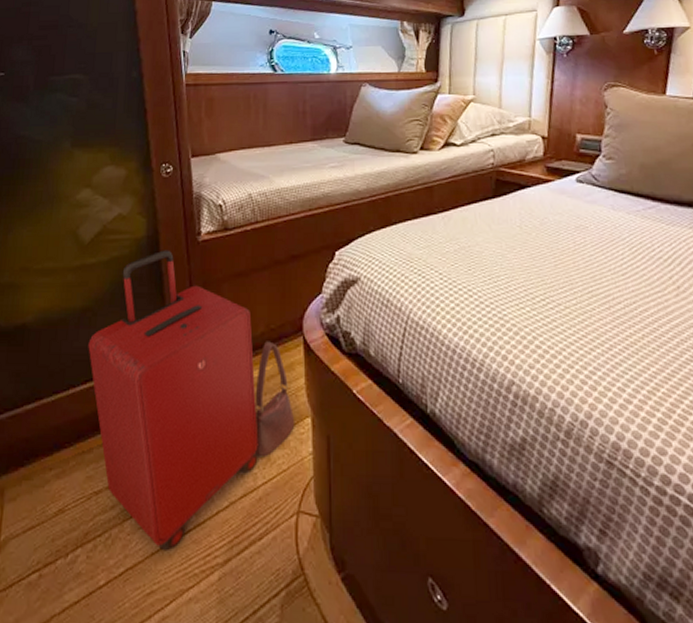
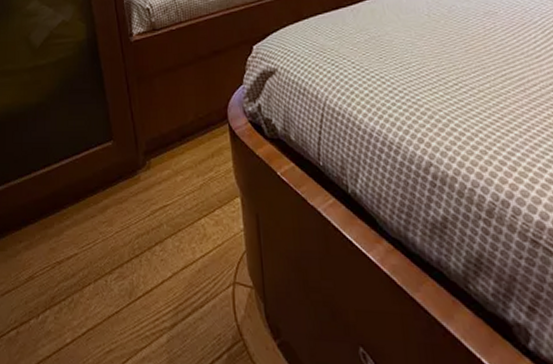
suitcase: present [88,250,259,552] -> none [44,50,195,315]
shoulder bag: present [254,341,295,456] -> none [188,129,226,232]

